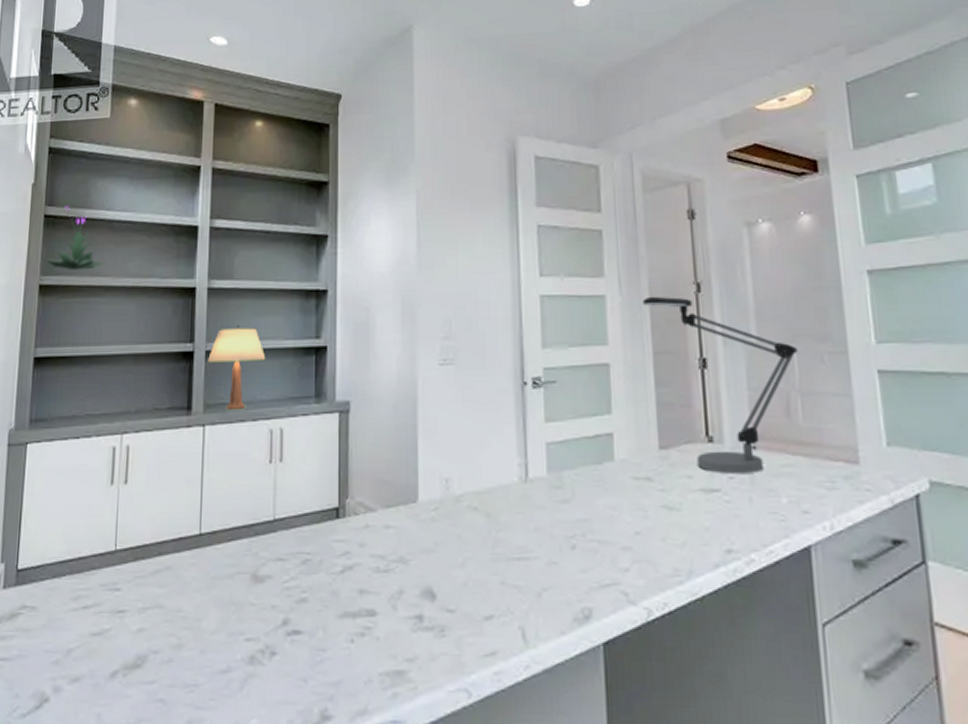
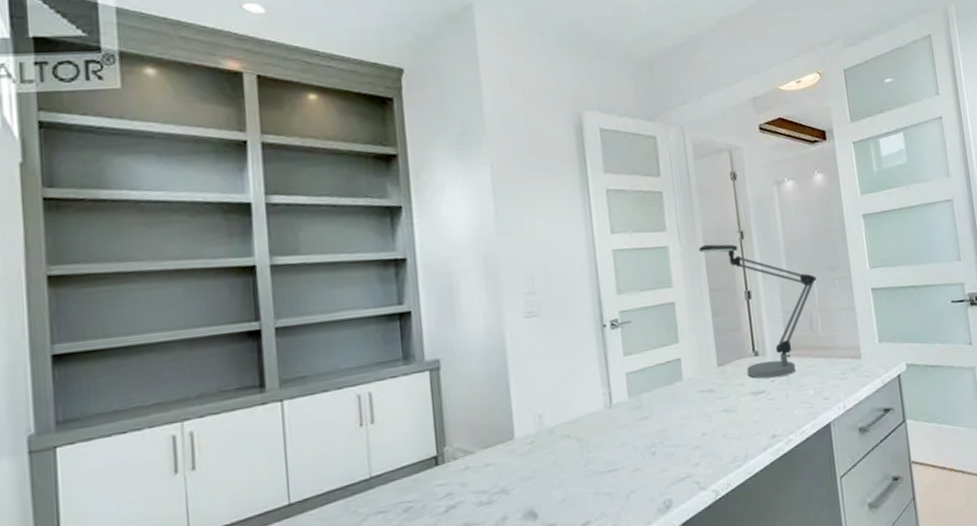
plant: present [45,206,106,271] -> none [52,186,137,258]
table lamp: present [206,325,266,411] -> none [277,299,346,383]

